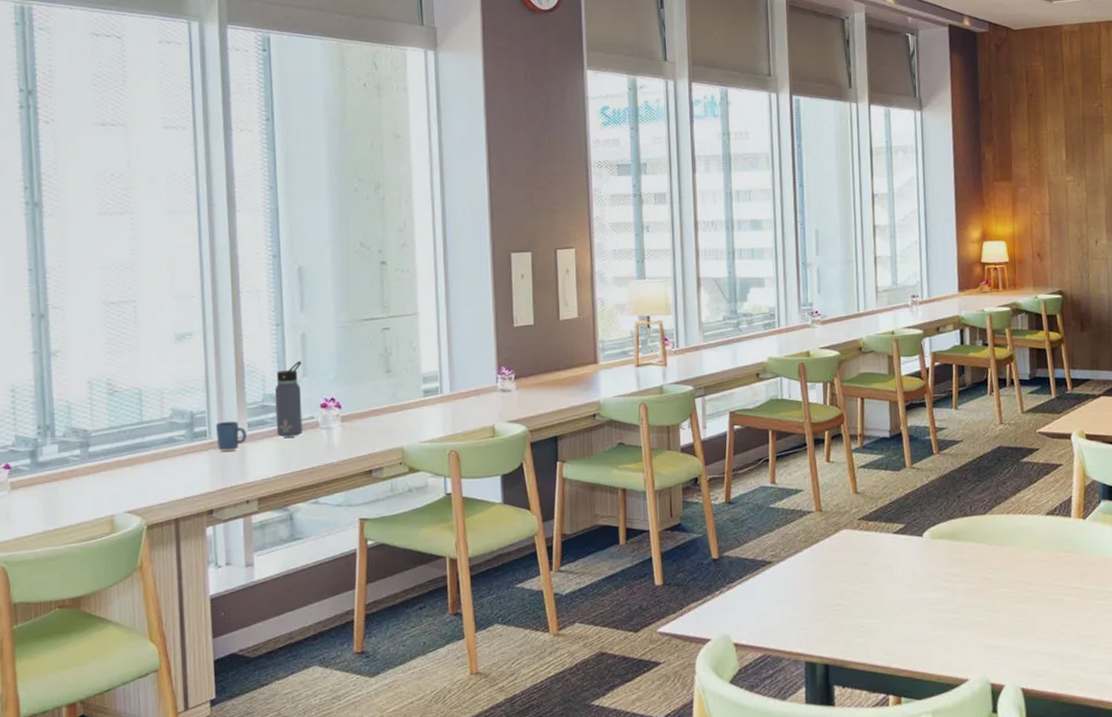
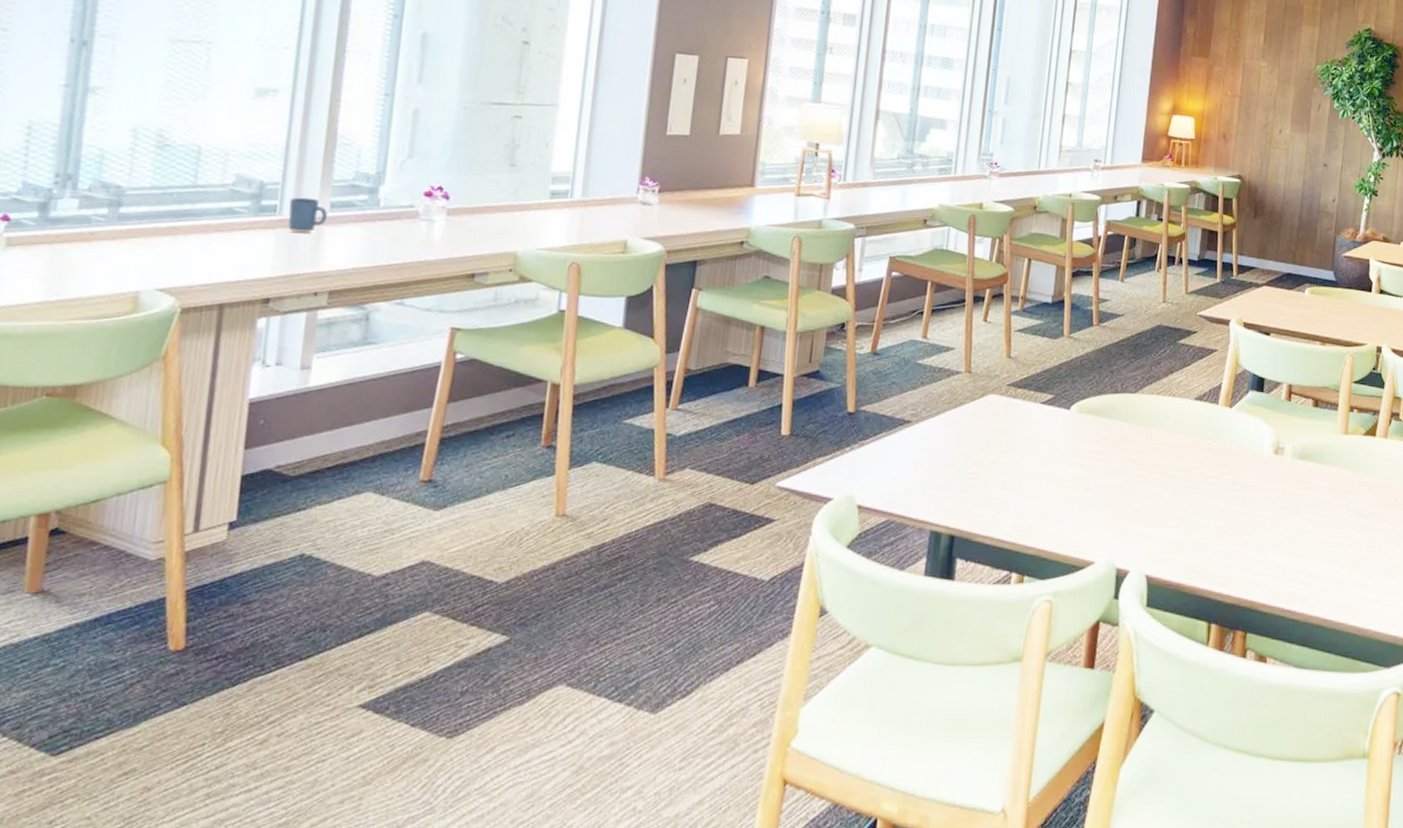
water bottle: present [275,361,302,438] -> none [365,139,409,226]

